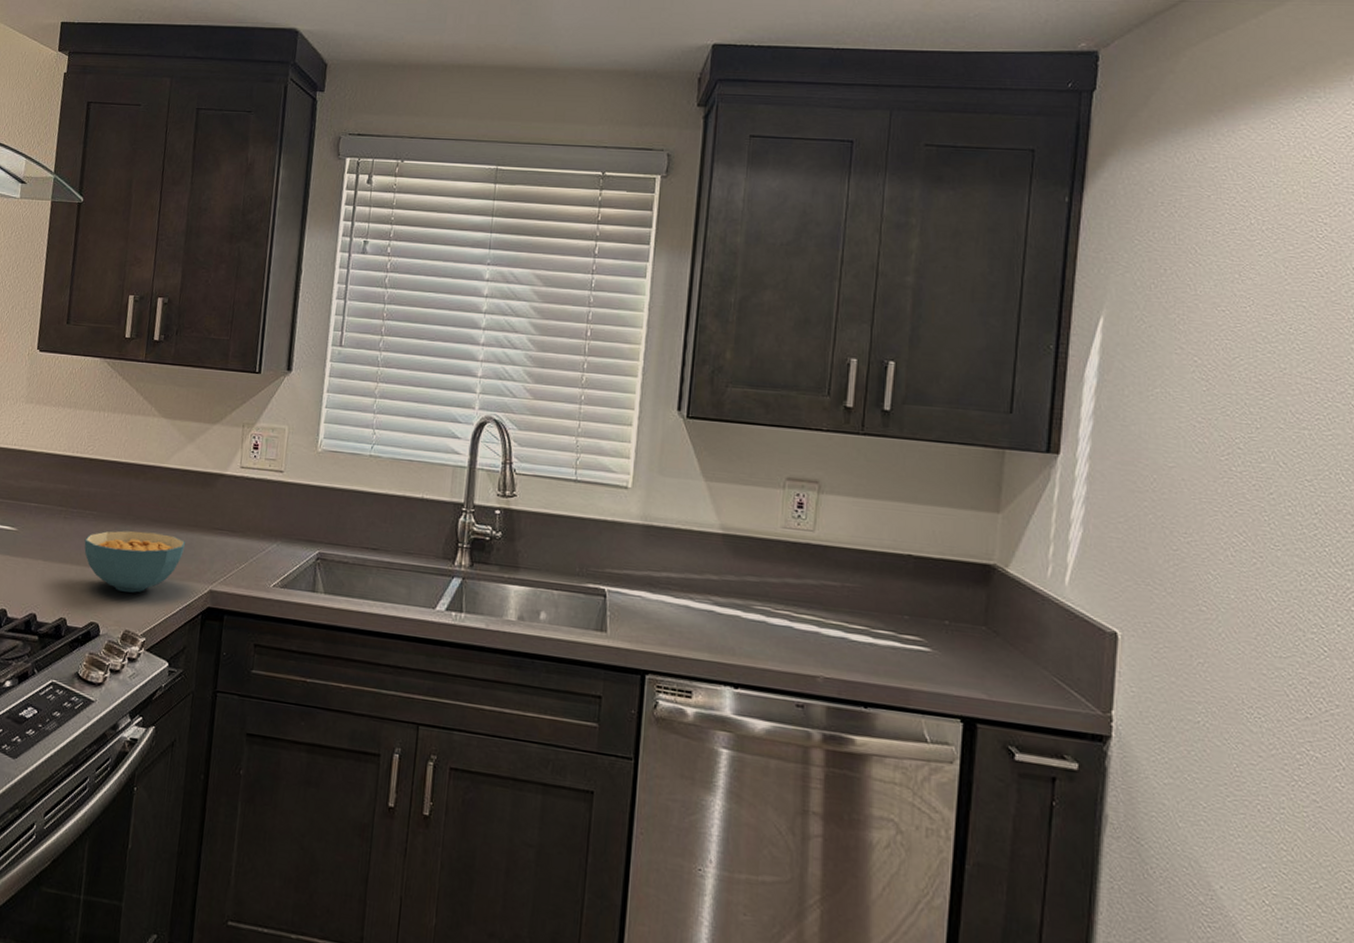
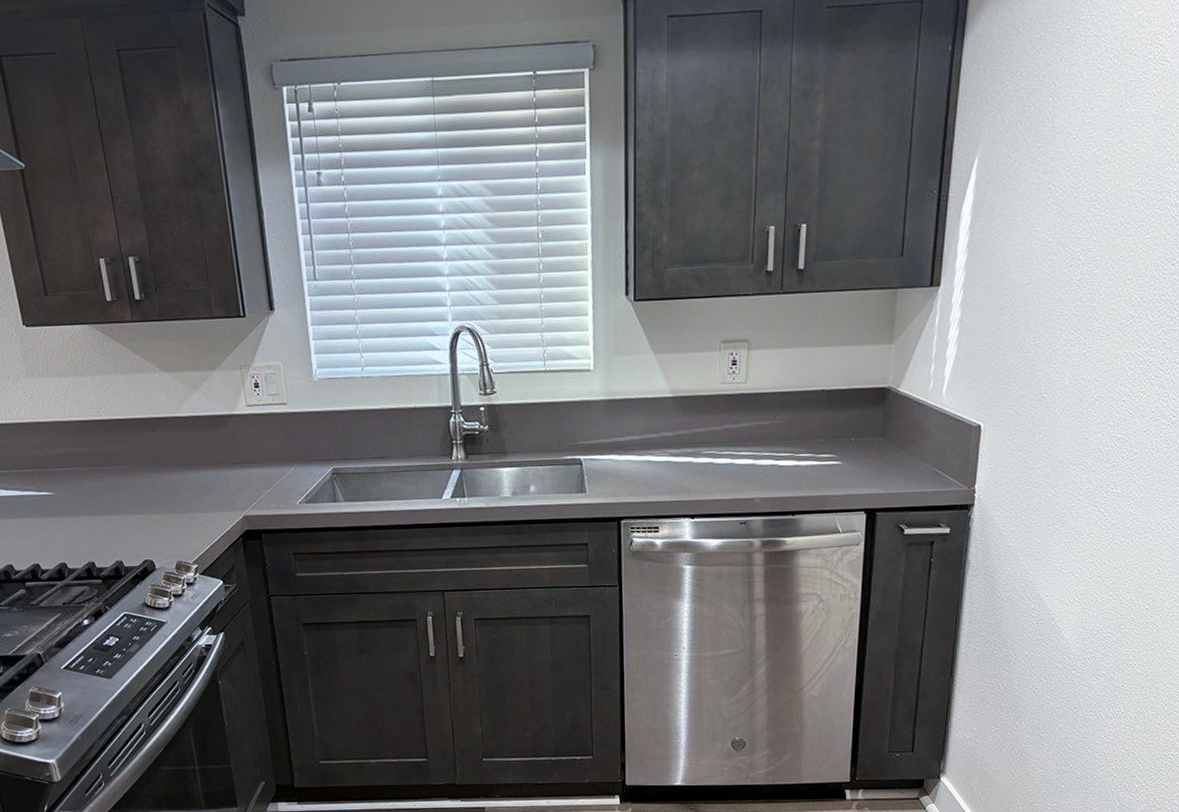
cereal bowl: present [84,530,185,593] -> none [120,475,213,530]

